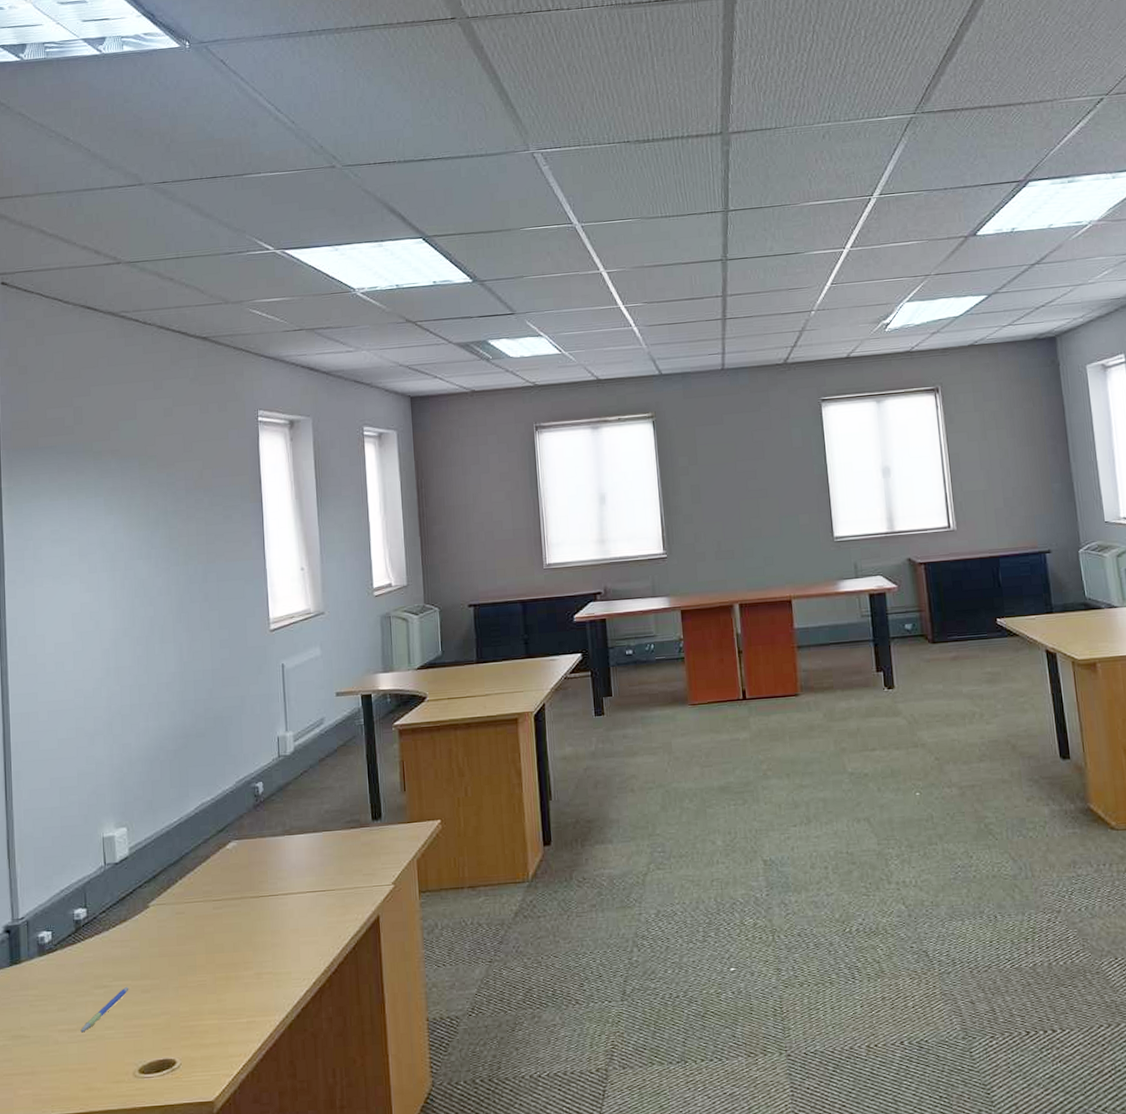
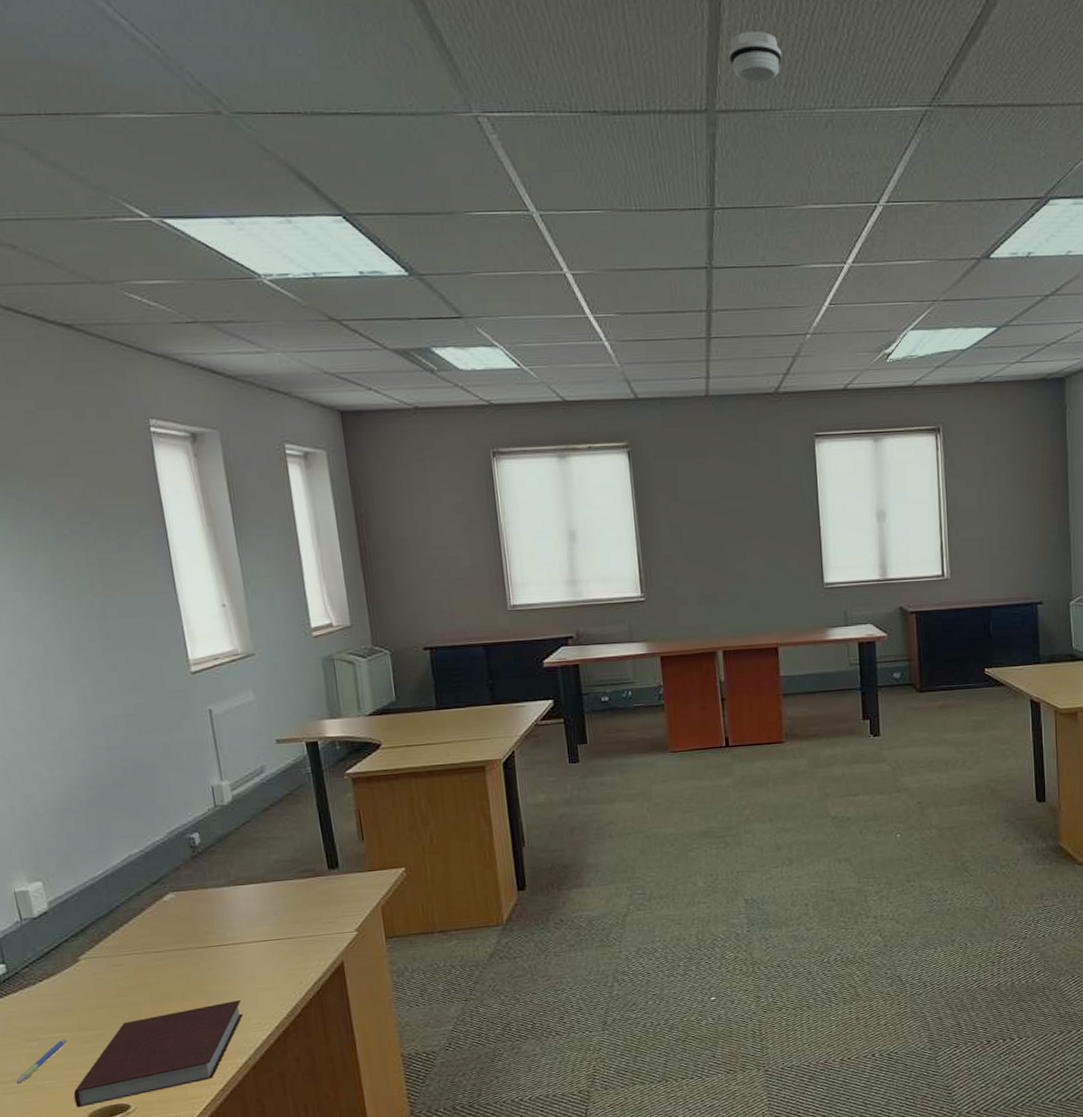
notebook: none [128,953,285,1061] -> present [73,1000,244,1108]
smoke detector: none [739,67,785,109] -> present [728,31,782,83]

